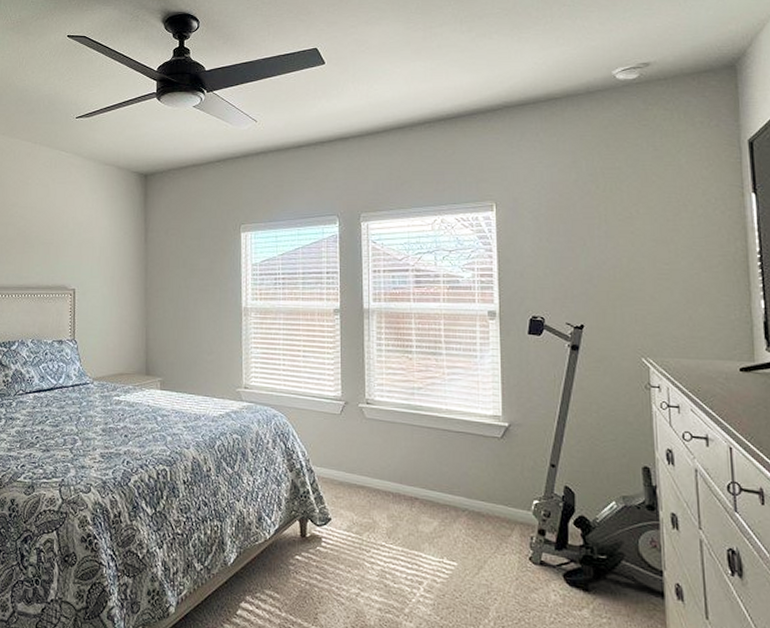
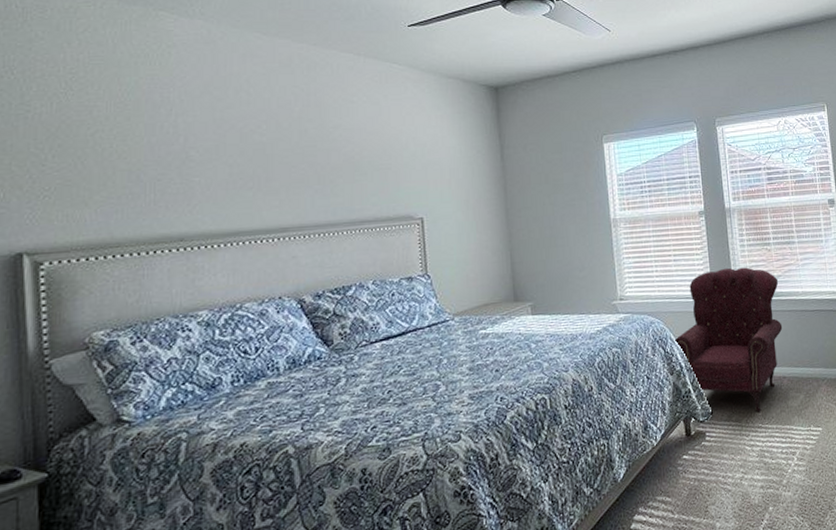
armchair: none [295,371,419,530] -> present [673,267,783,413]

